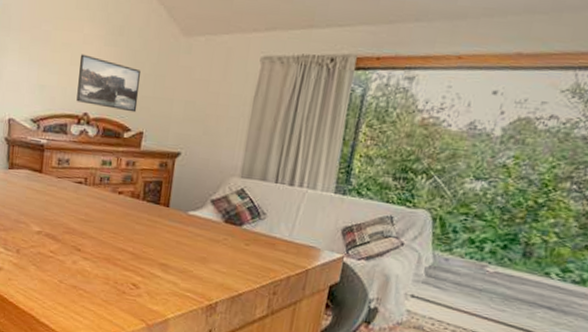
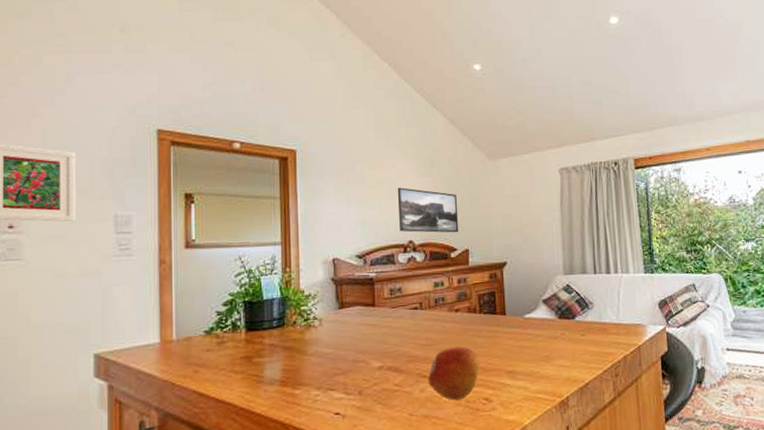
fruit: none [81,227,134,280] -> present [428,346,480,401]

